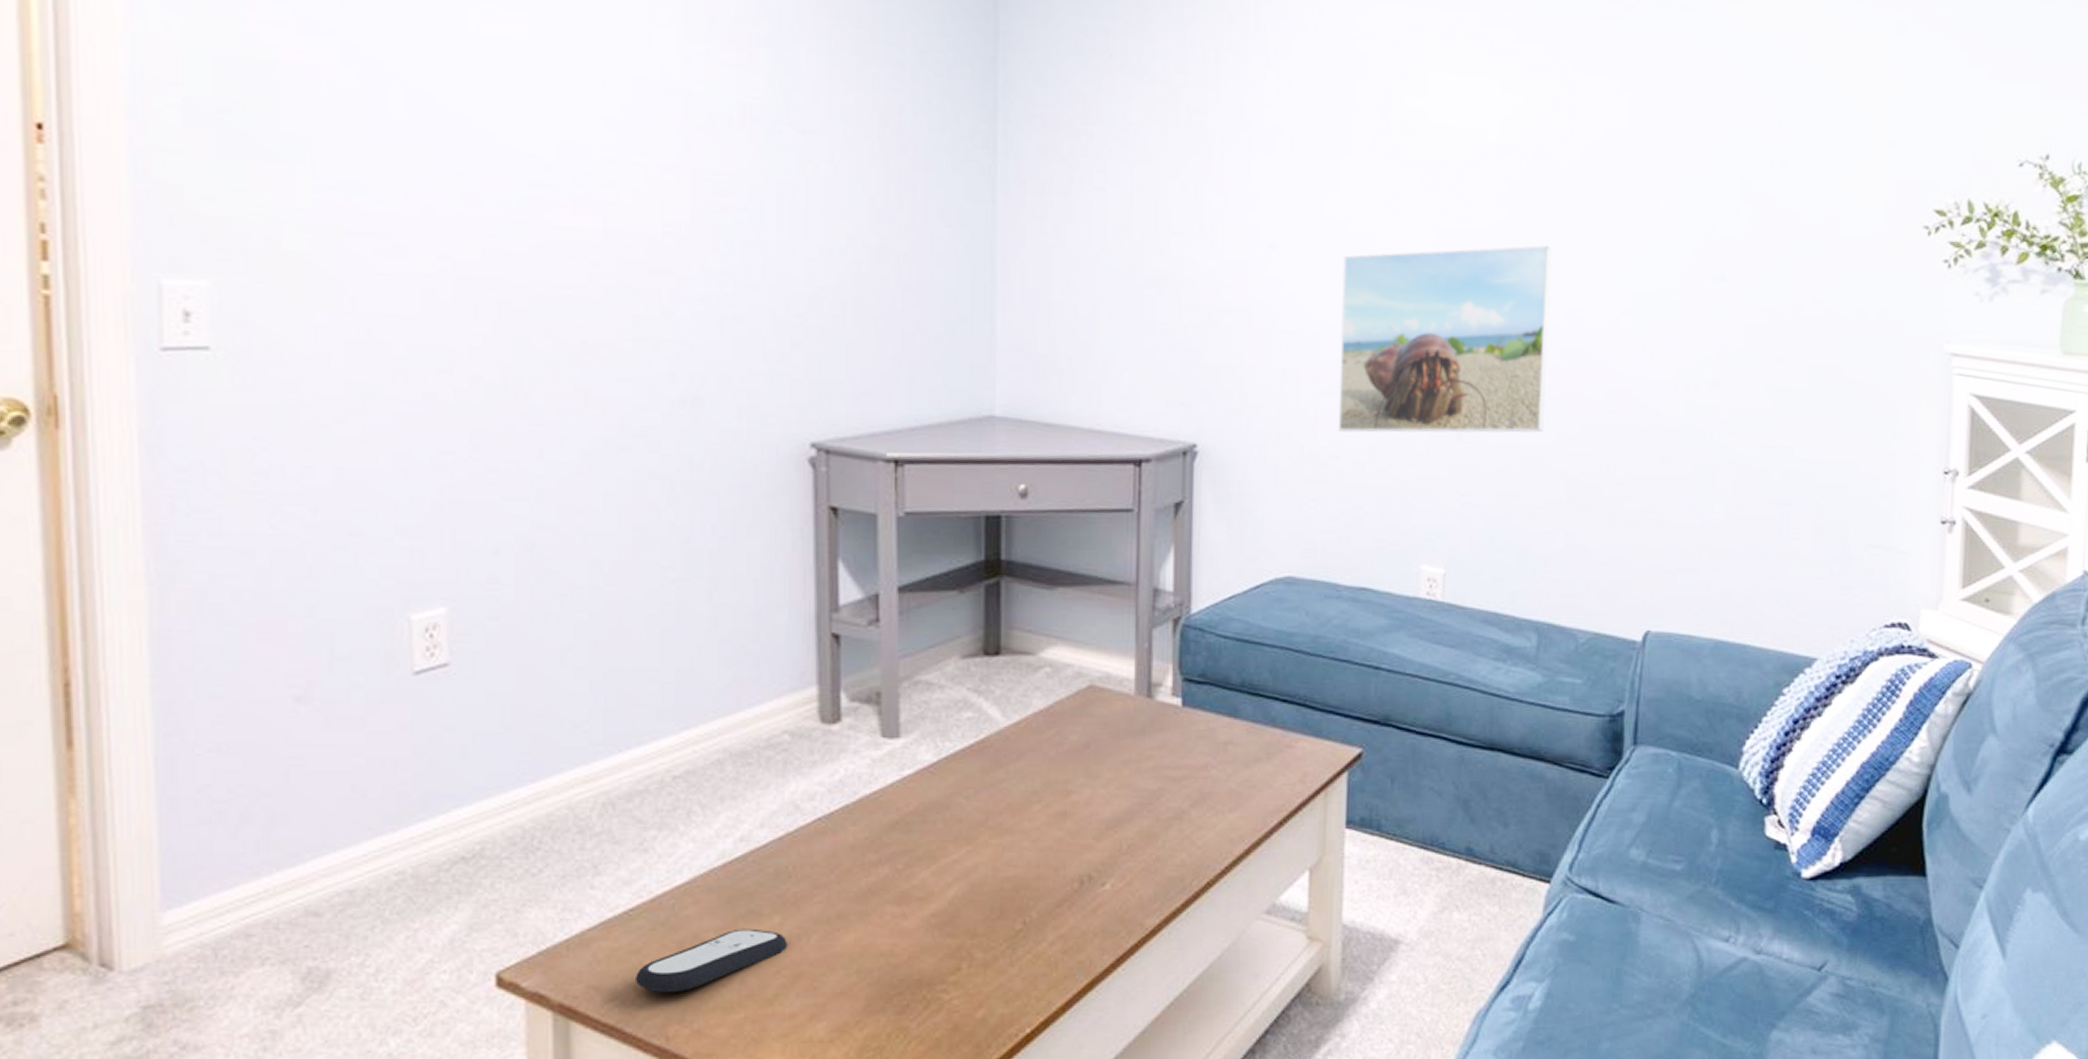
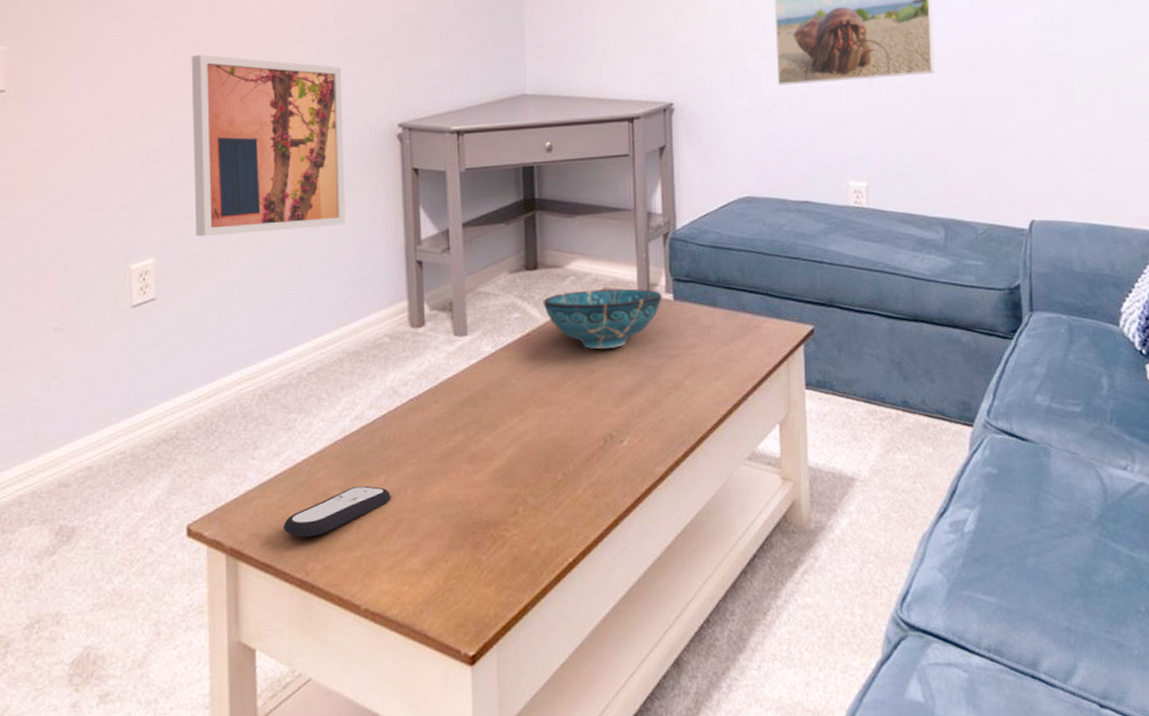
wall art: none [502,319,731,582] -> present [191,54,345,237]
decorative bowl: none [1006,685,1167,764] -> present [543,288,662,349]

